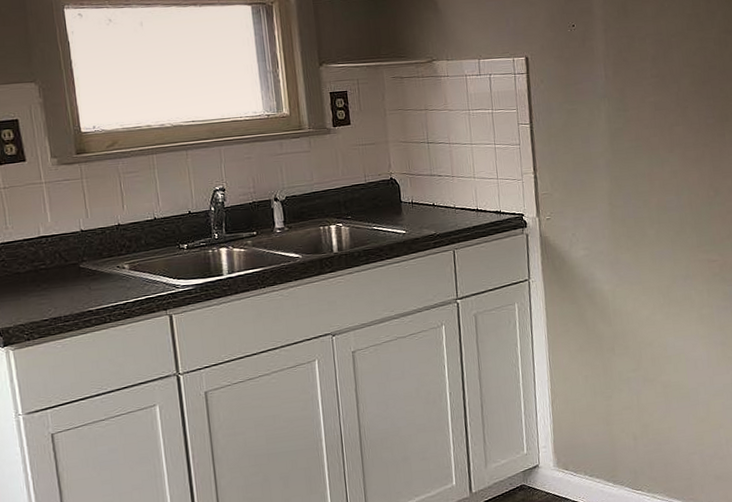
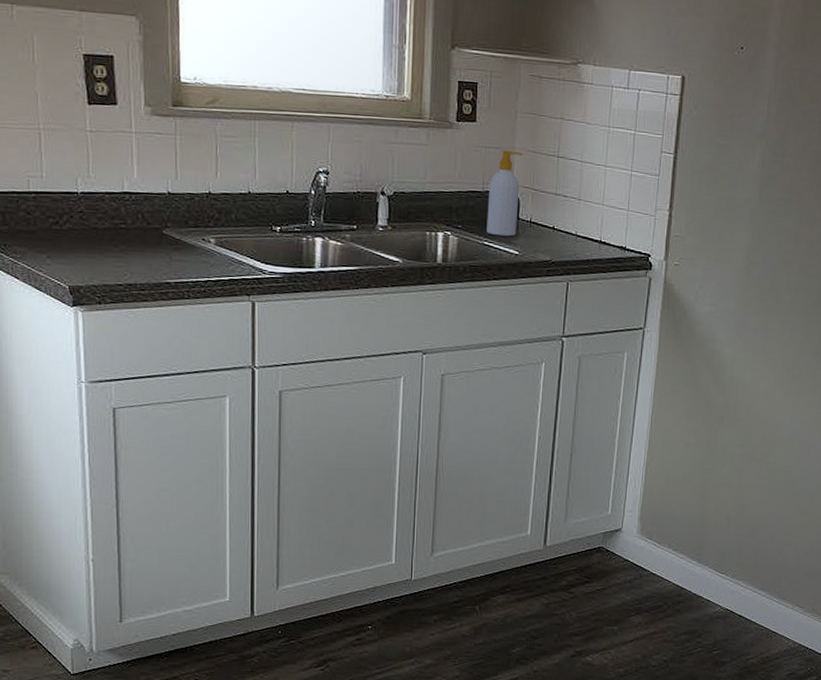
soap bottle: none [370,144,401,220] -> present [486,150,522,237]

